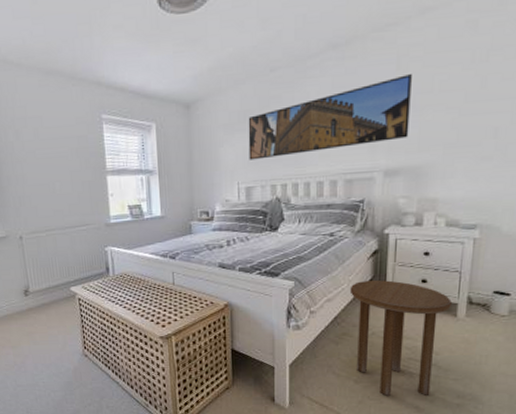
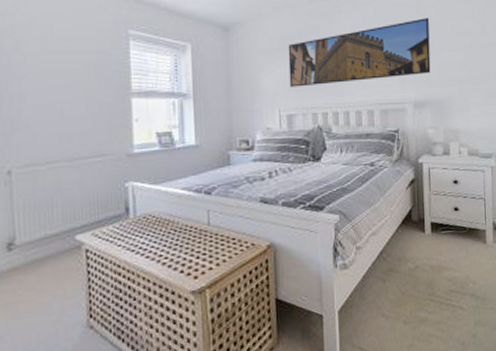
side table: present [349,280,452,396] -> none [392,209,481,335]

